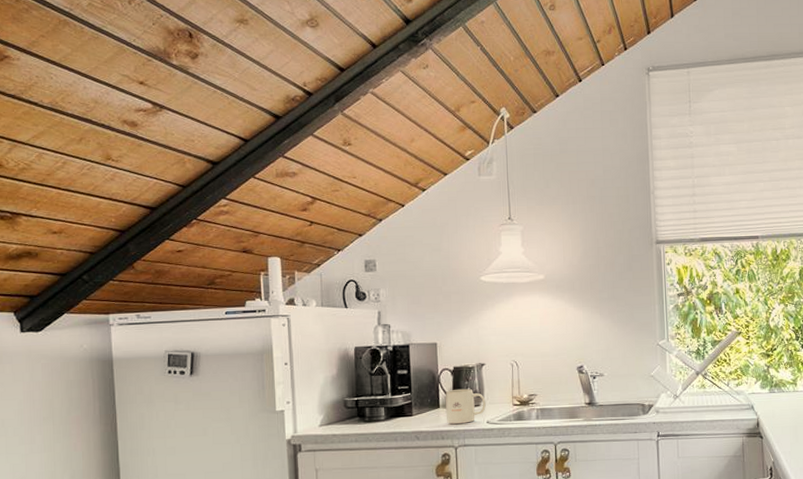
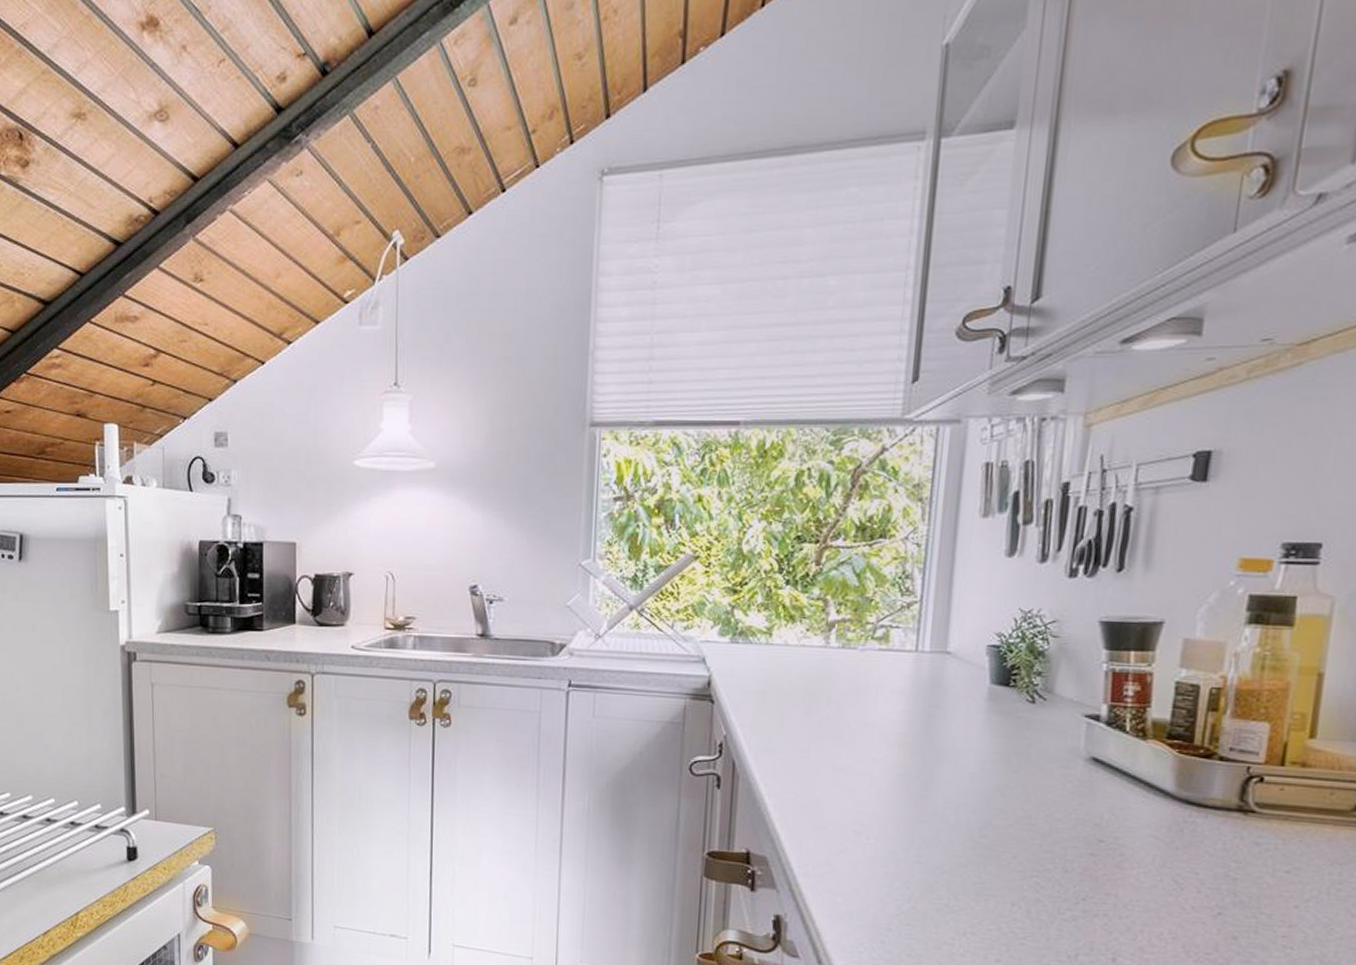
mug: present [445,388,486,424] -> none [302,602,352,646]

